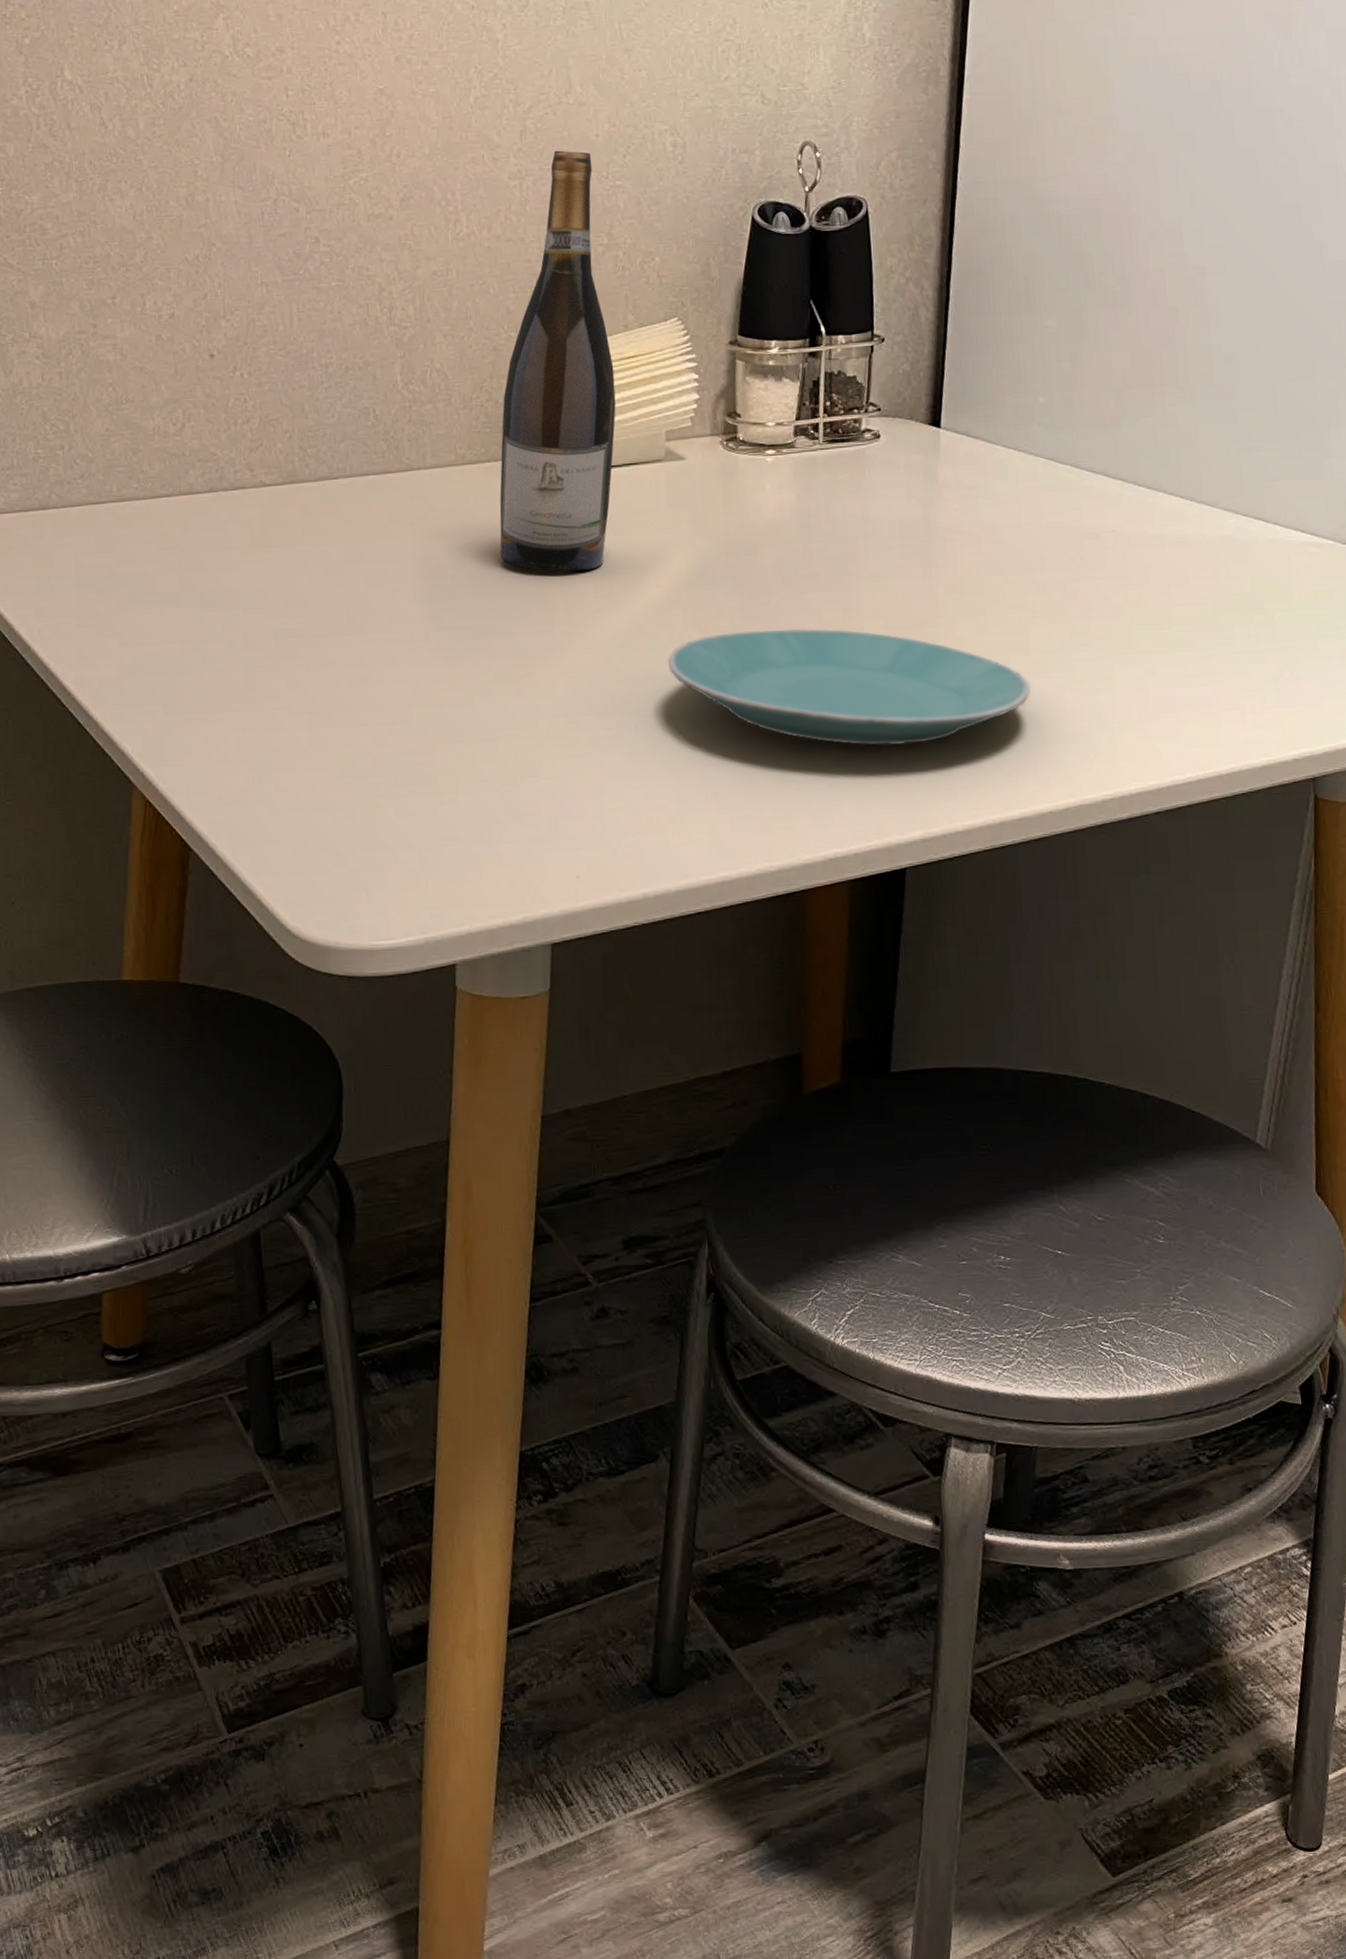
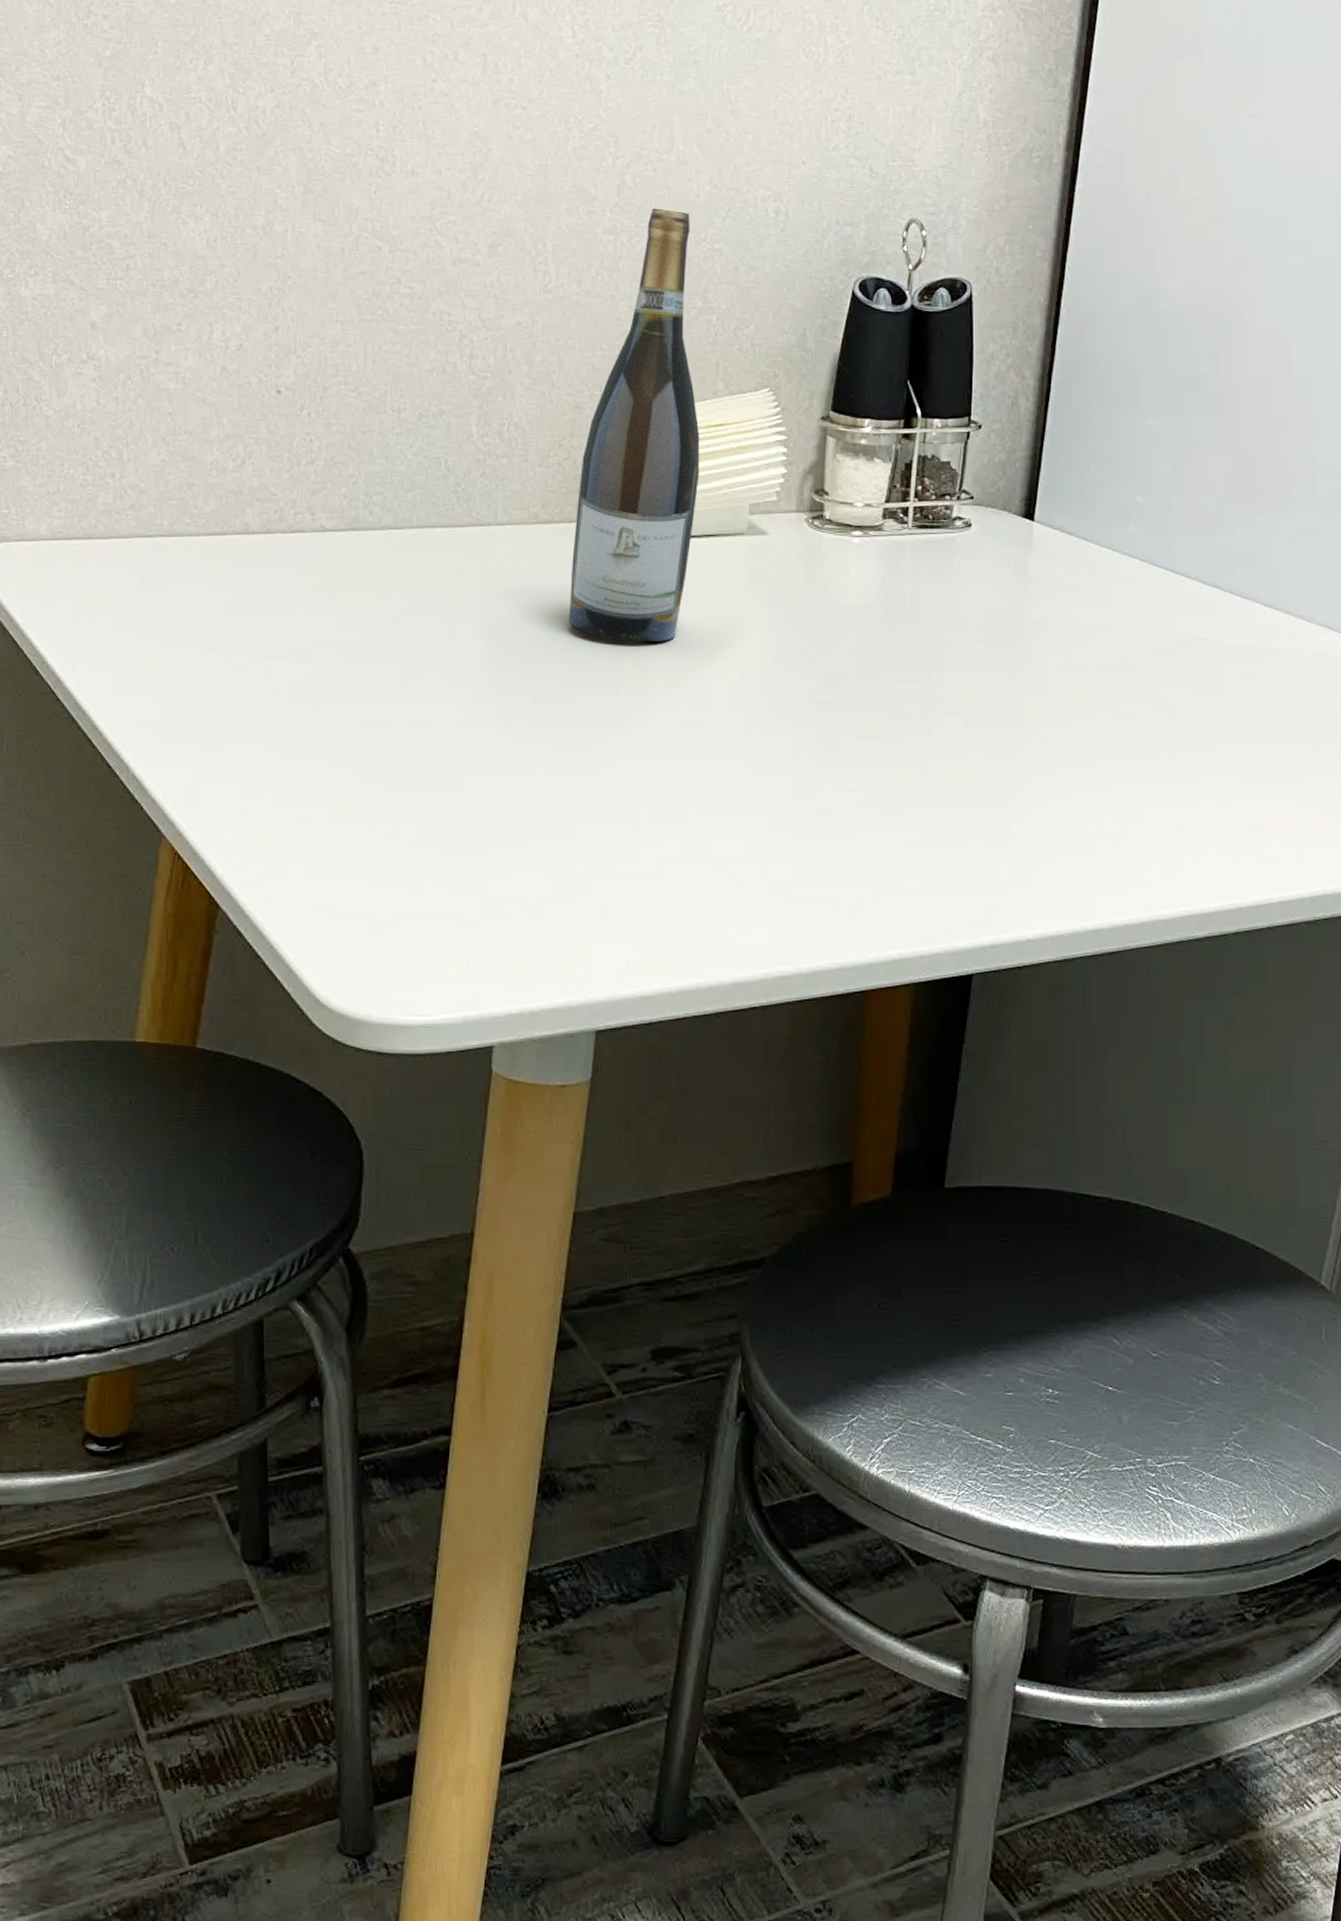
plate: present [668,628,1031,746] -> none [737,716,1112,845]

